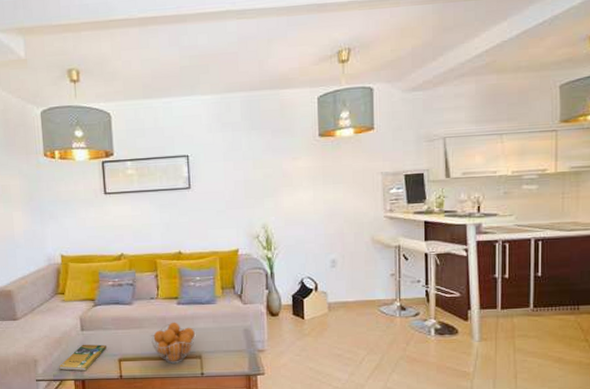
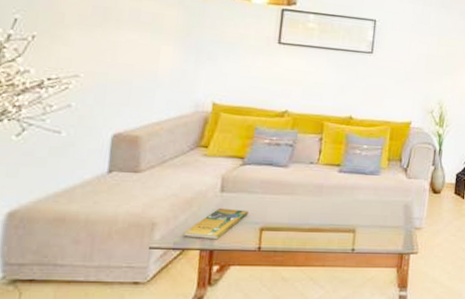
fruit basket: present [150,322,196,364] -> none [301,190,354,237]

